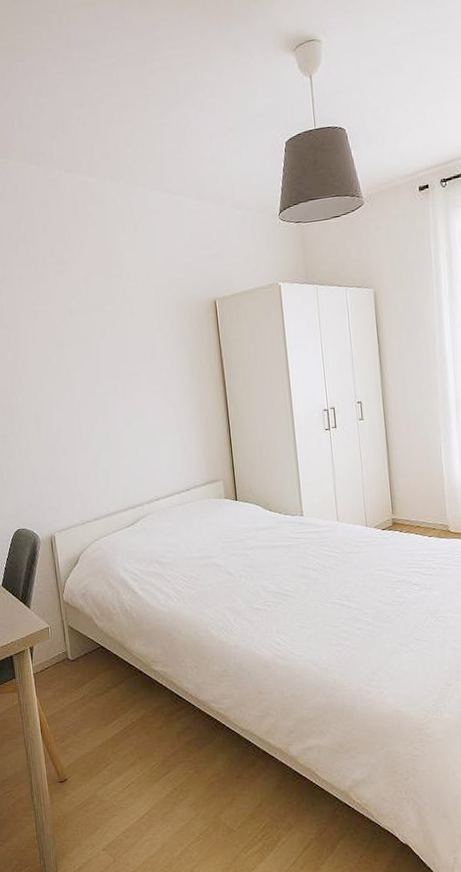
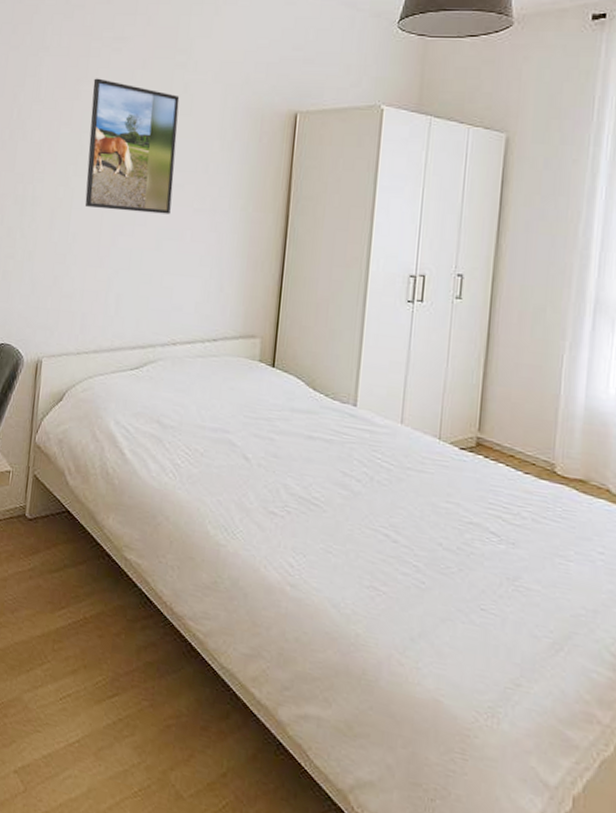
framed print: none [47,298,133,405] -> present [84,78,180,215]

